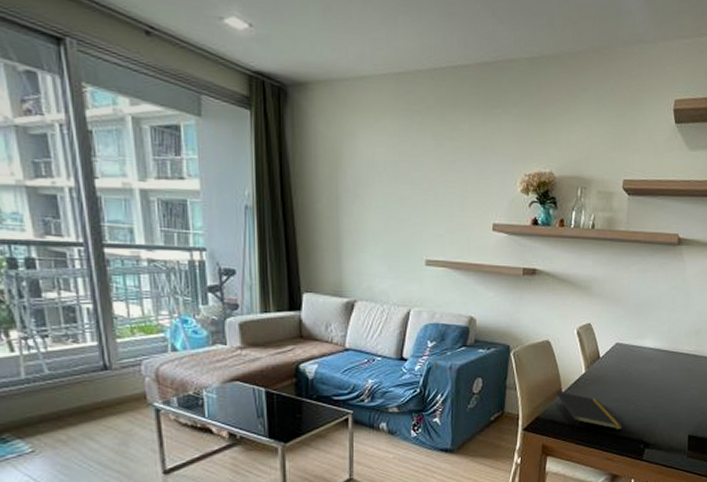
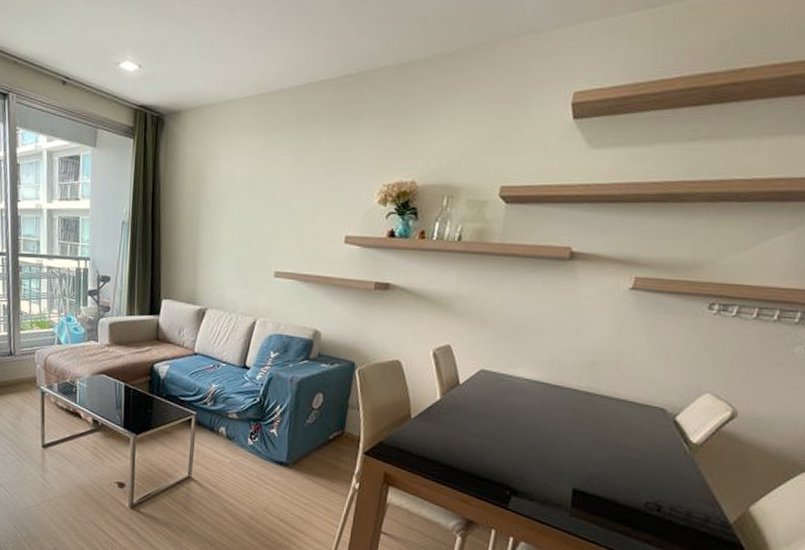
notepad: present [556,390,623,430] -> none [404,416,485,469]

